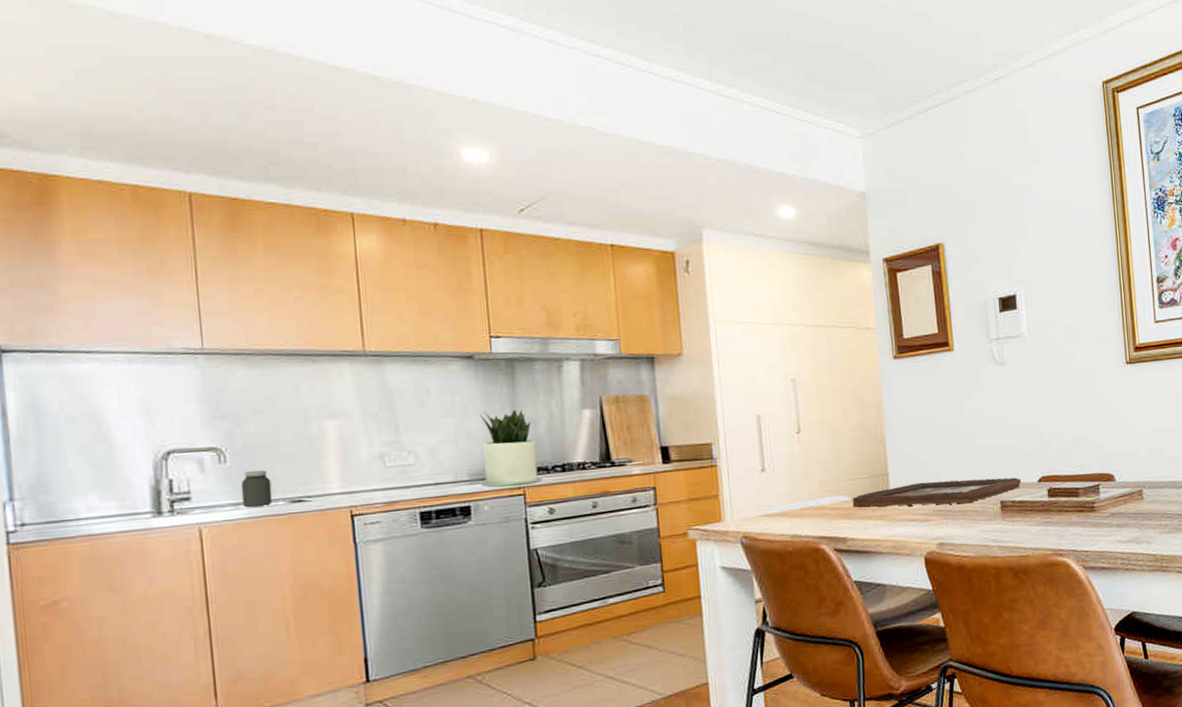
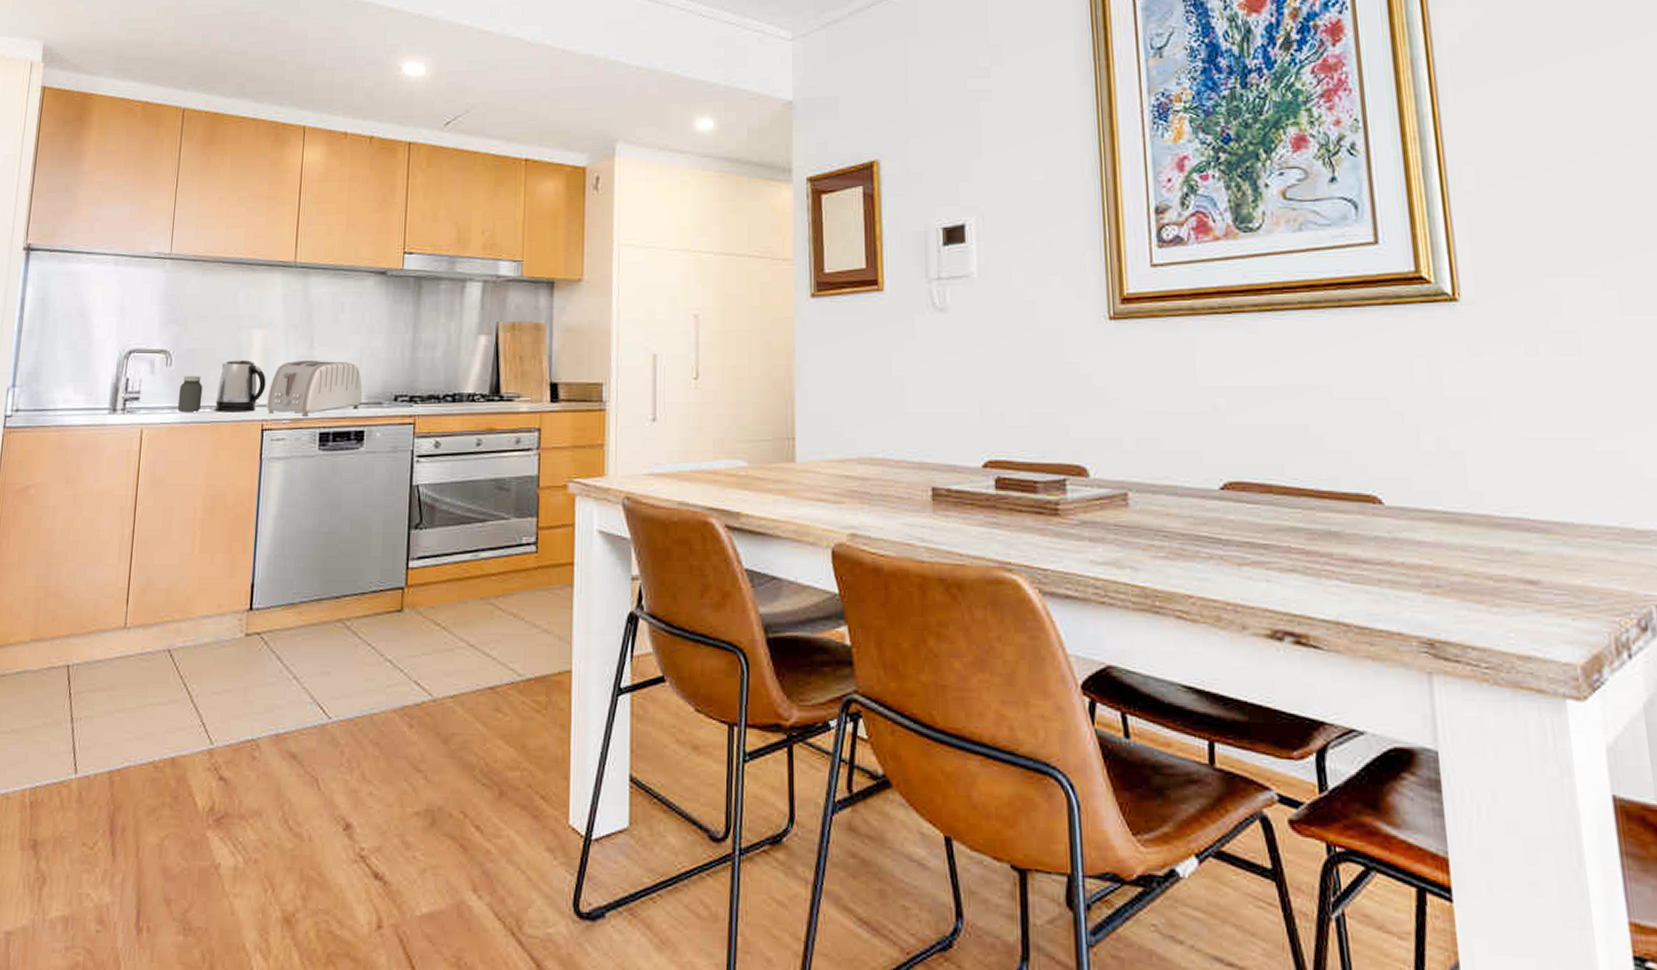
kettle: none [289,450,349,504] -> present [215,359,266,414]
toaster: none [351,444,463,501] -> present [265,360,362,416]
planter: present [479,409,543,488] -> none [375,330,433,415]
decorative tray: present [852,477,1022,508] -> none [750,453,961,486]

